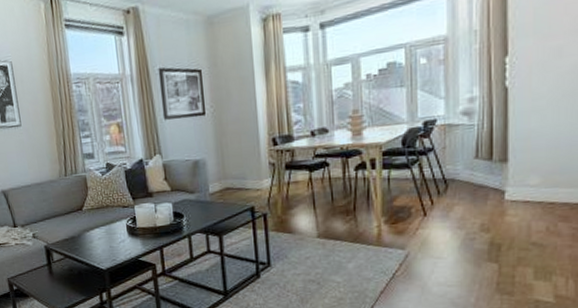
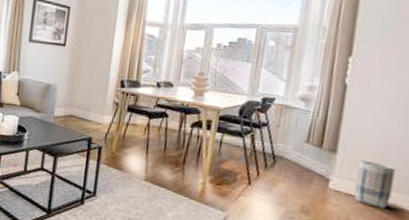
basket: none [531,161,569,208] -> present [354,160,396,209]

